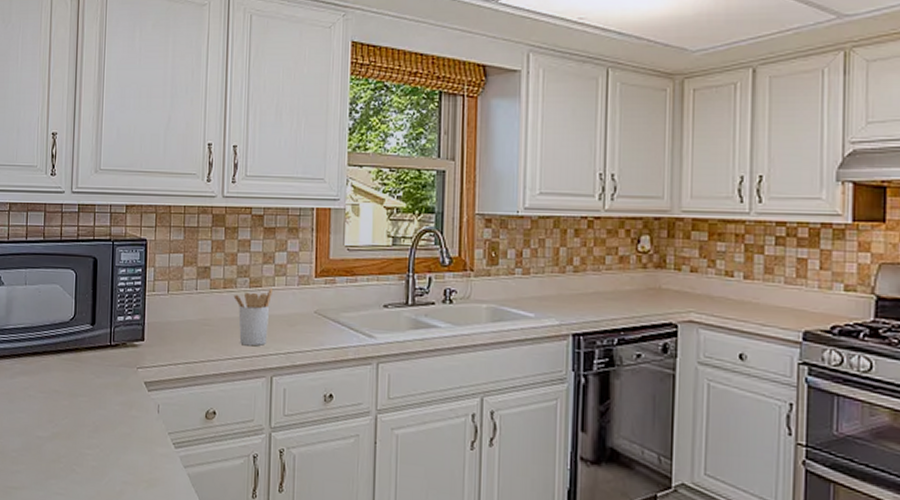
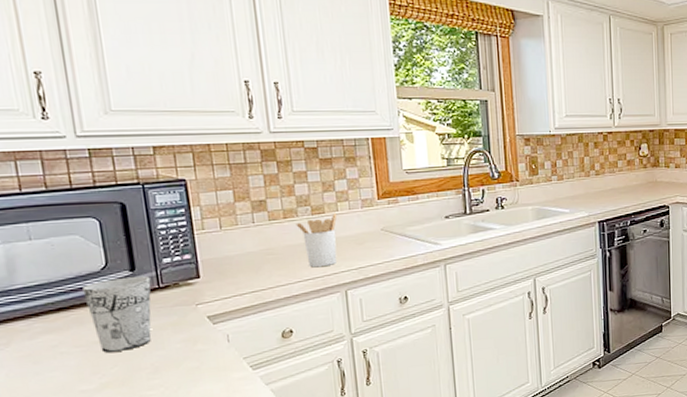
cup: none [54,330,105,404] -> present [82,276,152,353]

